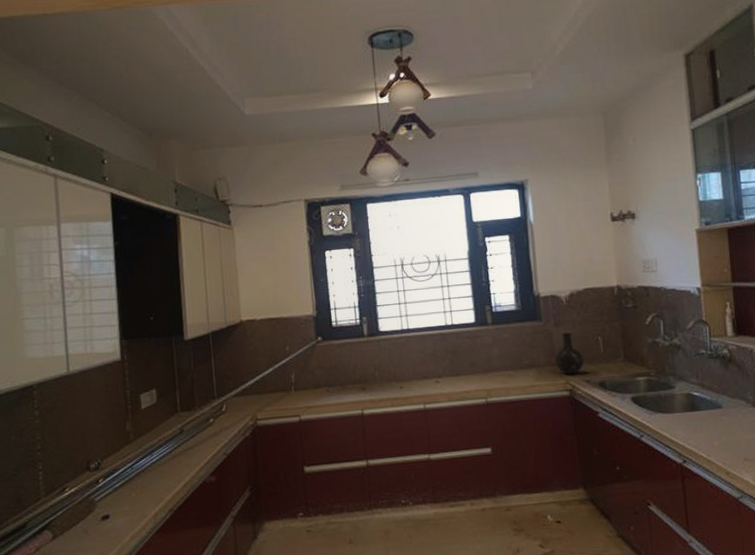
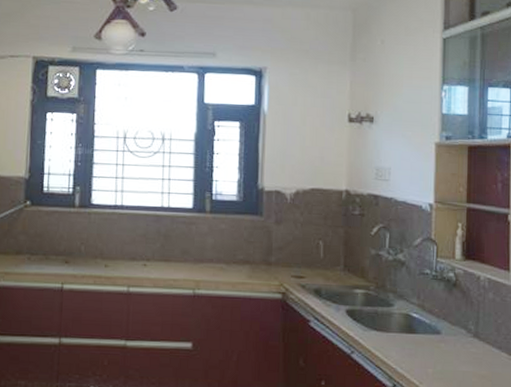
vase: present [554,330,584,375] -> none [271,229,301,278]

